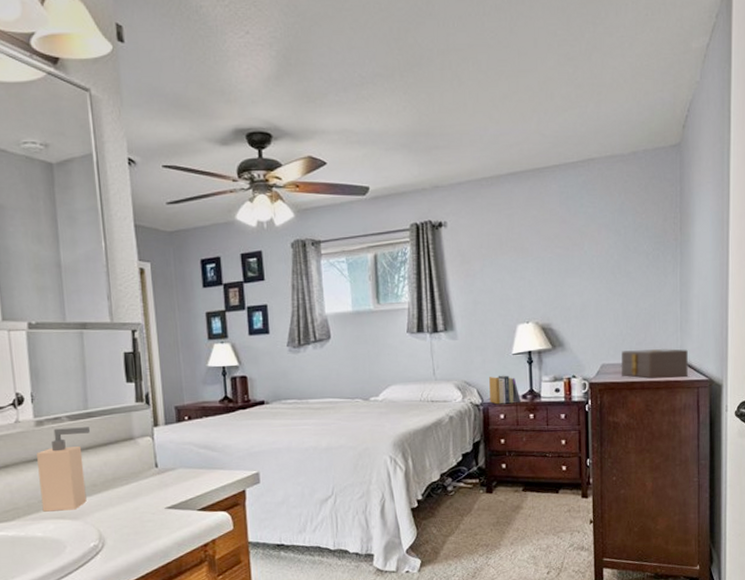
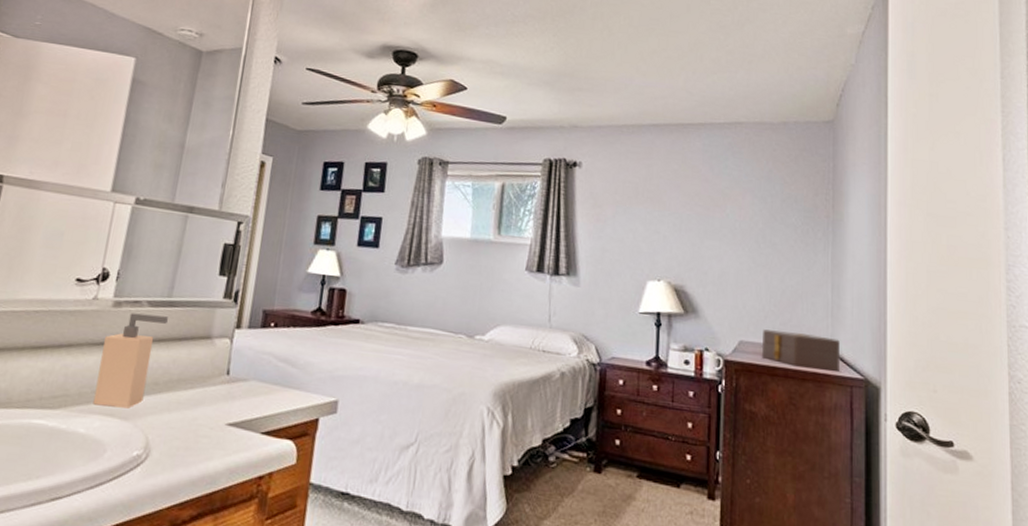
books: present [489,375,521,405] -> none [609,334,644,370]

